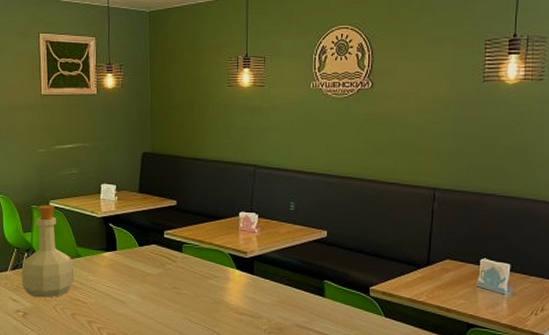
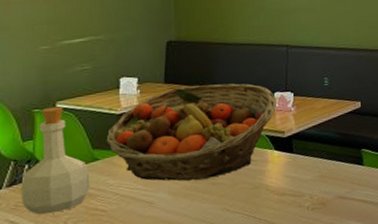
fruit basket: none [88,198,240,288] -> present [106,83,276,181]

